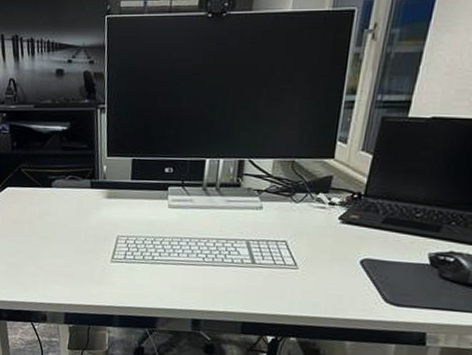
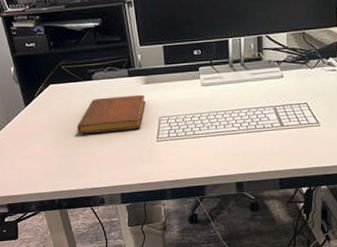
notebook: none [29,207,106,246] -> present [77,94,146,134]

